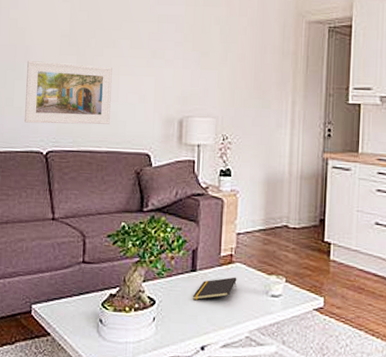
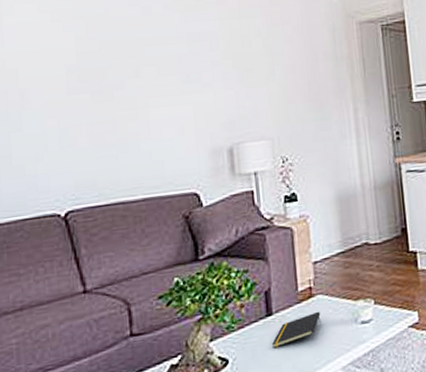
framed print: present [25,61,112,125] -> none [25,100,144,183]

